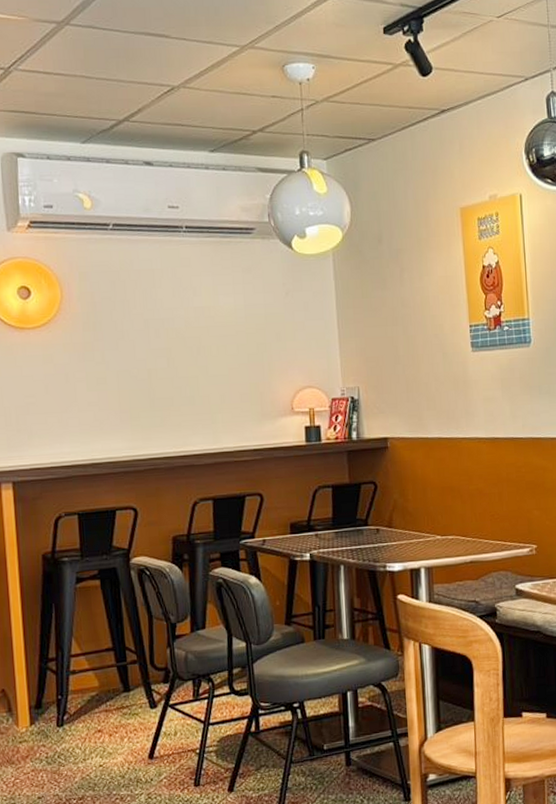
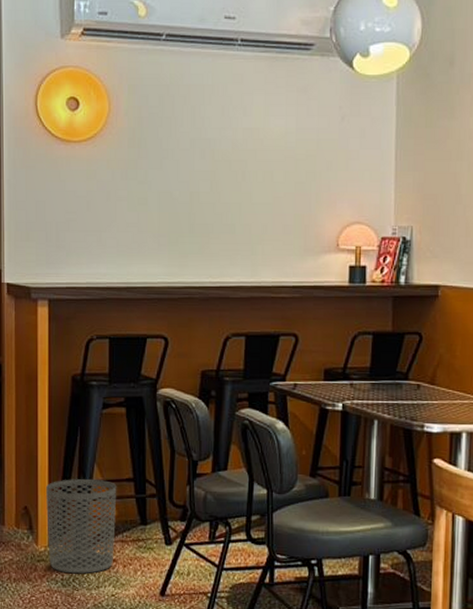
waste bin: none [23,653,99,751] -> present [46,479,117,574]

